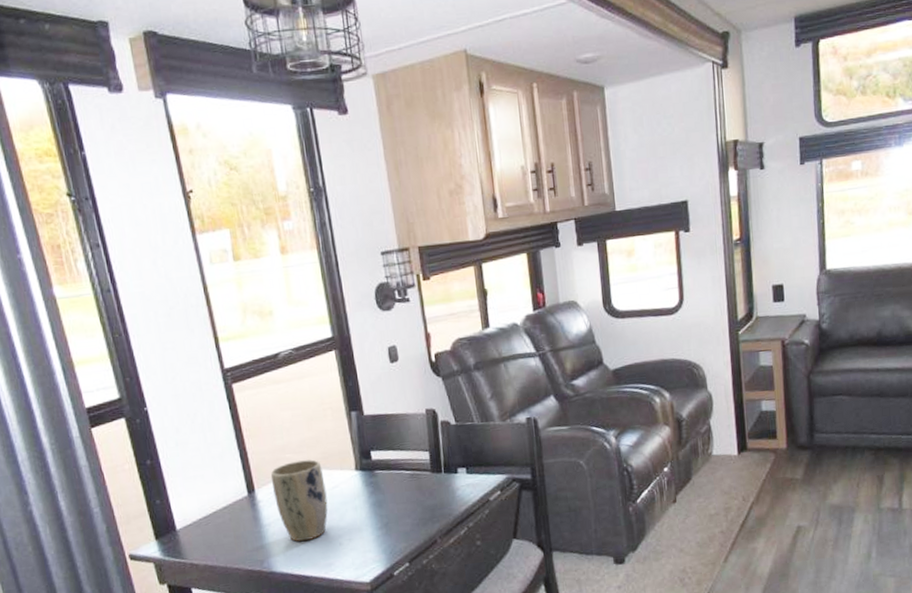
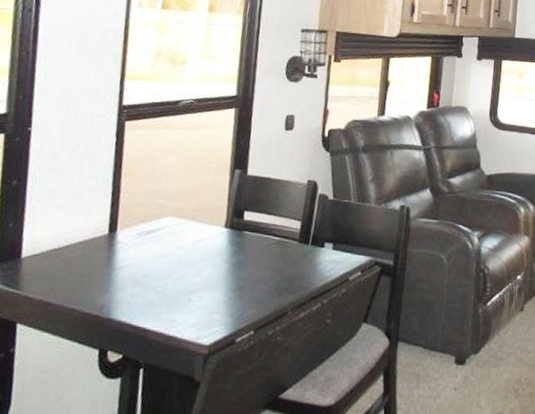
plant pot: present [270,459,328,542] -> none [134,208,192,292]

